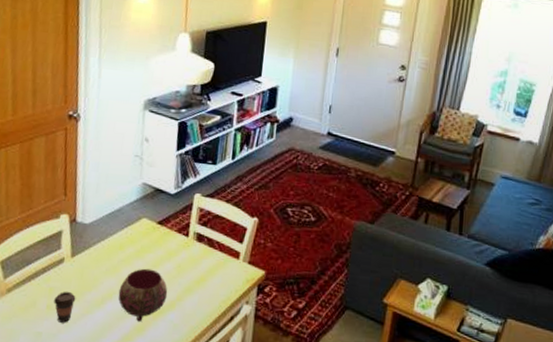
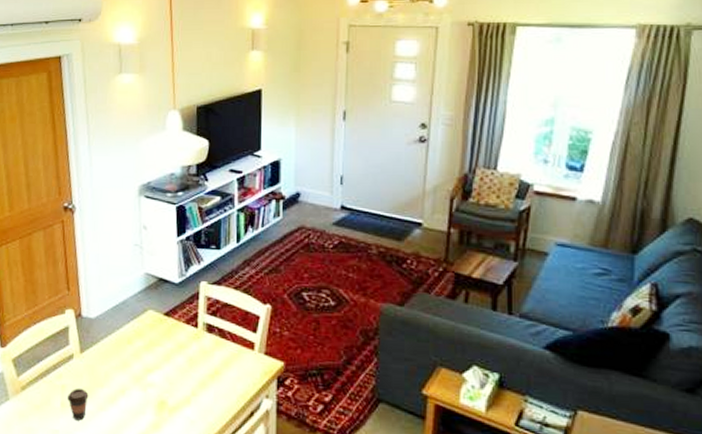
bowl: present [118,268,168,322] -> none [130,362,182,419]

